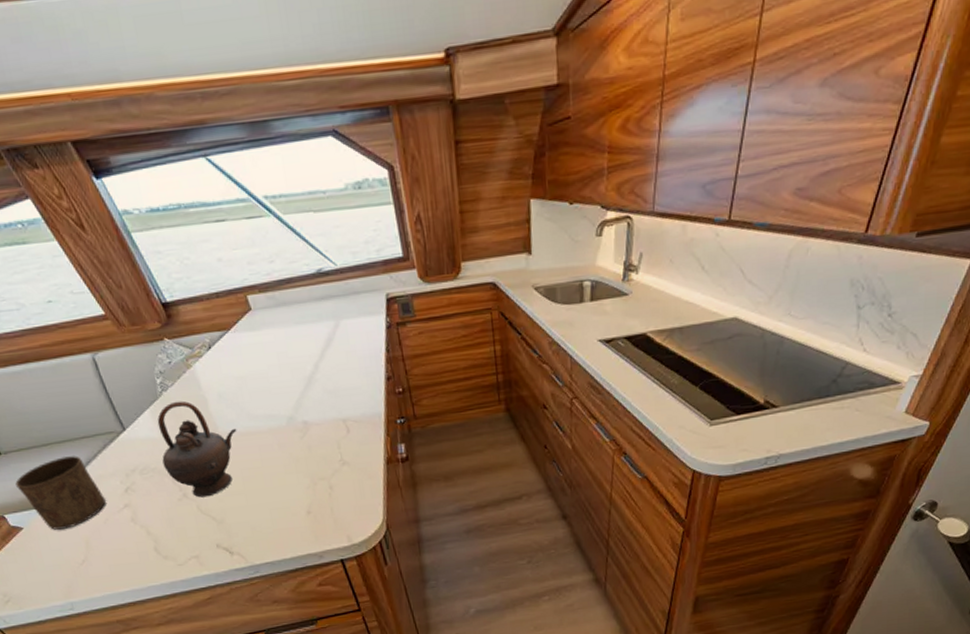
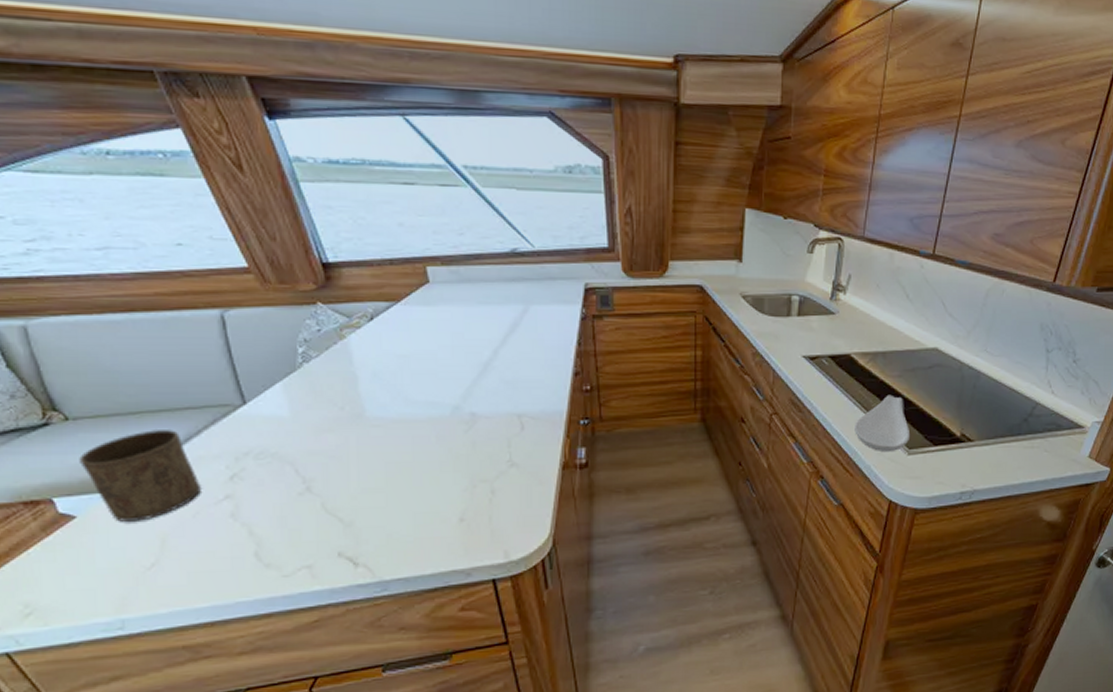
teapot: present [157,400,237,498] -> none [287,376,389,493]
spoon rest: none [654,369,712,426] -> present [855,394,911,453]

